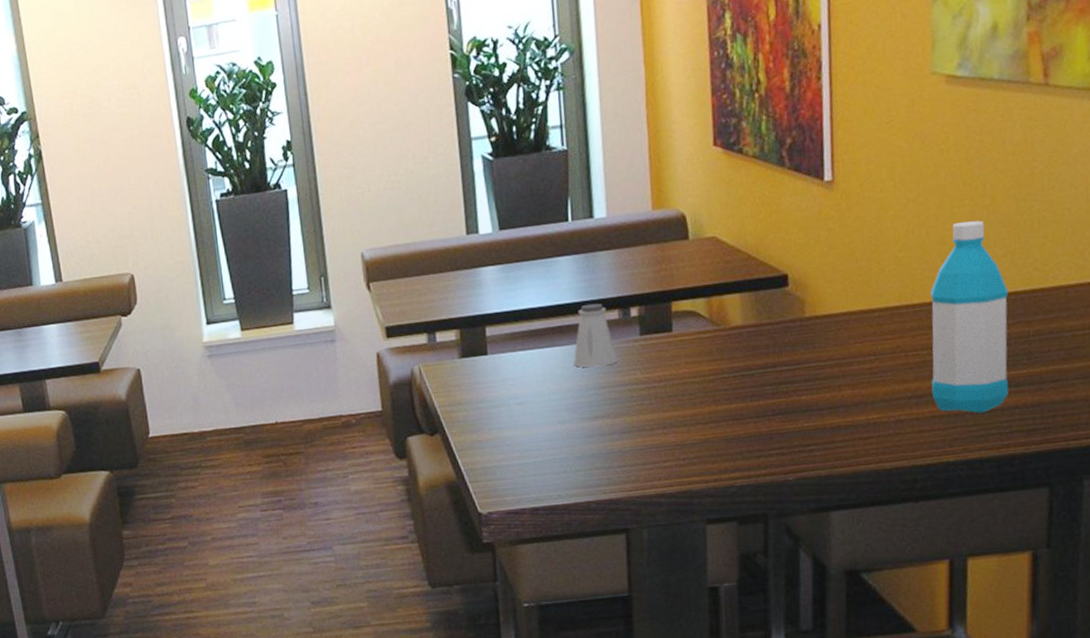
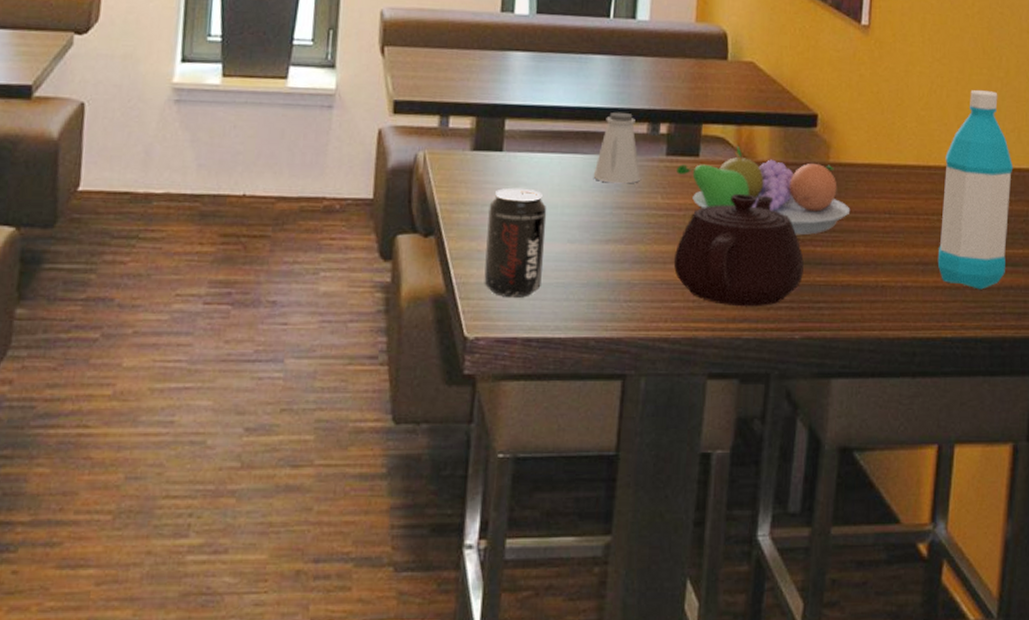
beverage can: none [483,383,540,477] -> present [484,187,547,298]
fruit bowl: none [652,315,833,388] -> present [677,145,851,235]
teapot: none [660,356,791,459] -> present [673,193,804,307]

